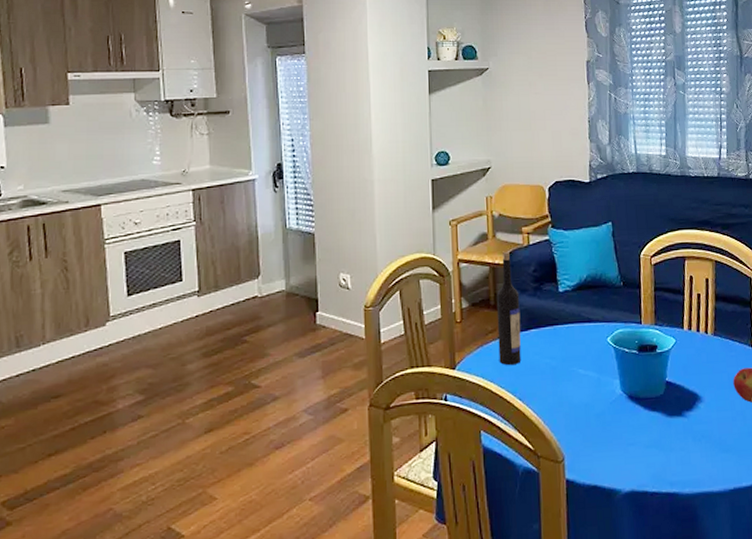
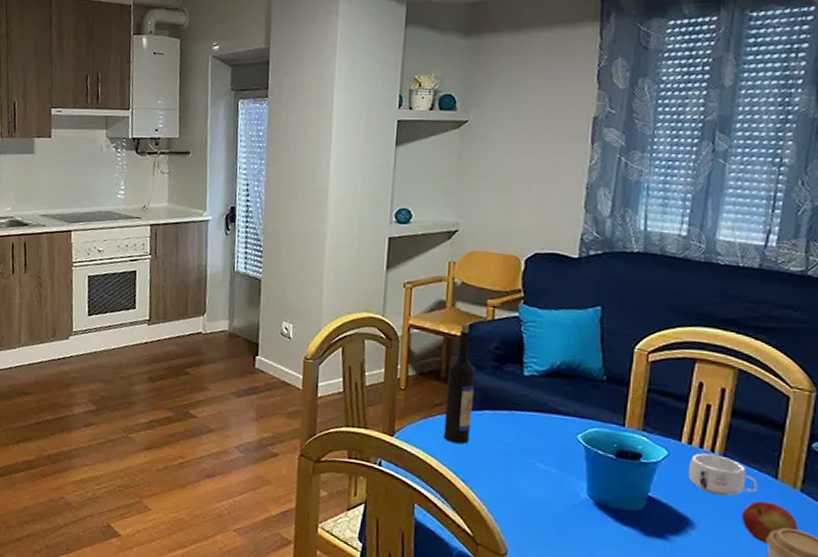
mug: none [691,335,740,370] -> present [687,453,757,497]

